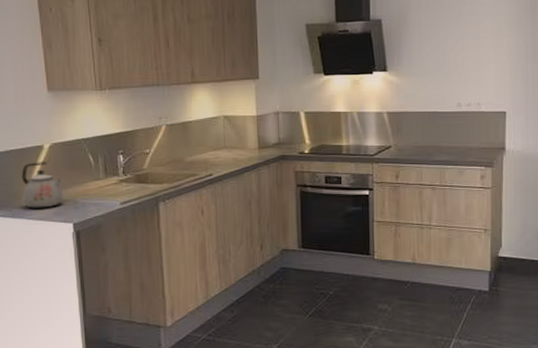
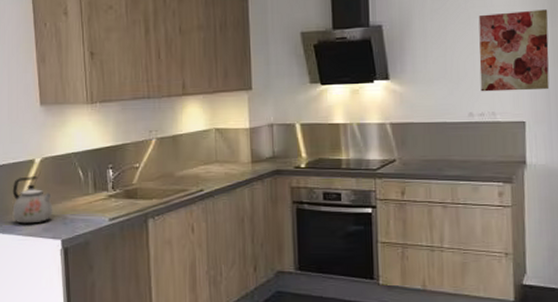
wall art: none [468,9,530,84] -> present [478,9,550,92]

